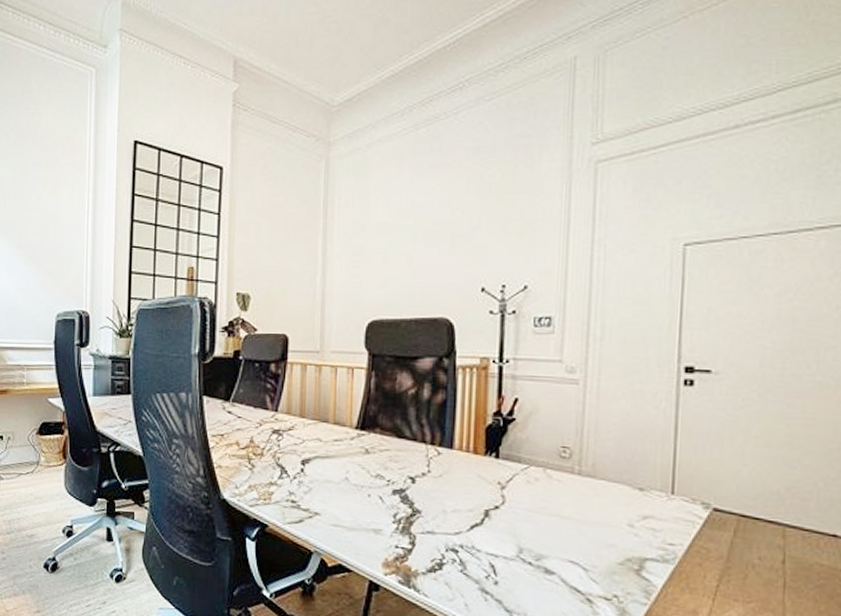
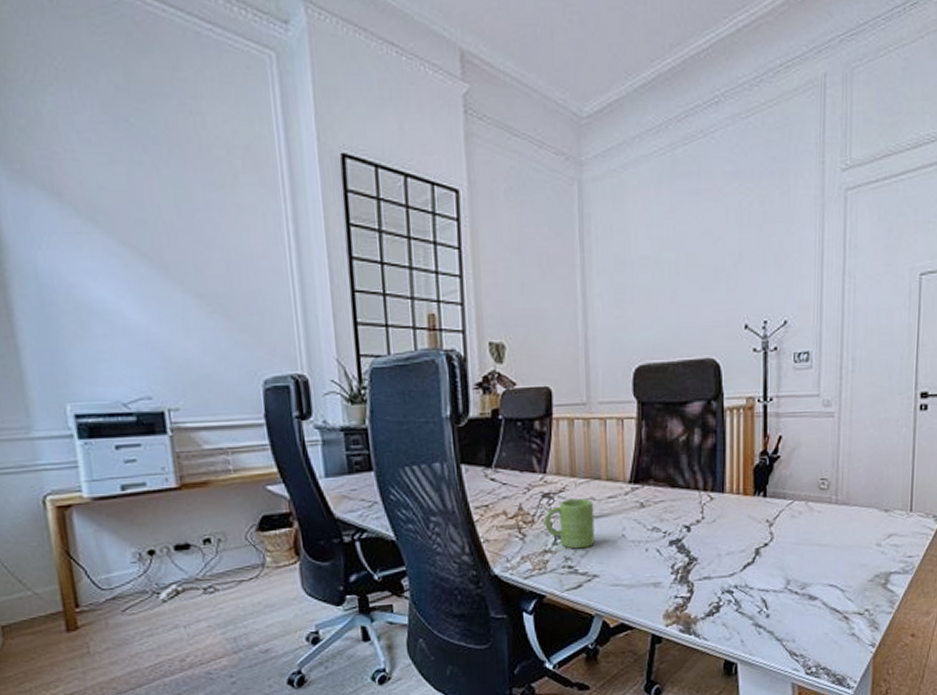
mug: none [272,437,320,486] -> present [544,498,595,549]

